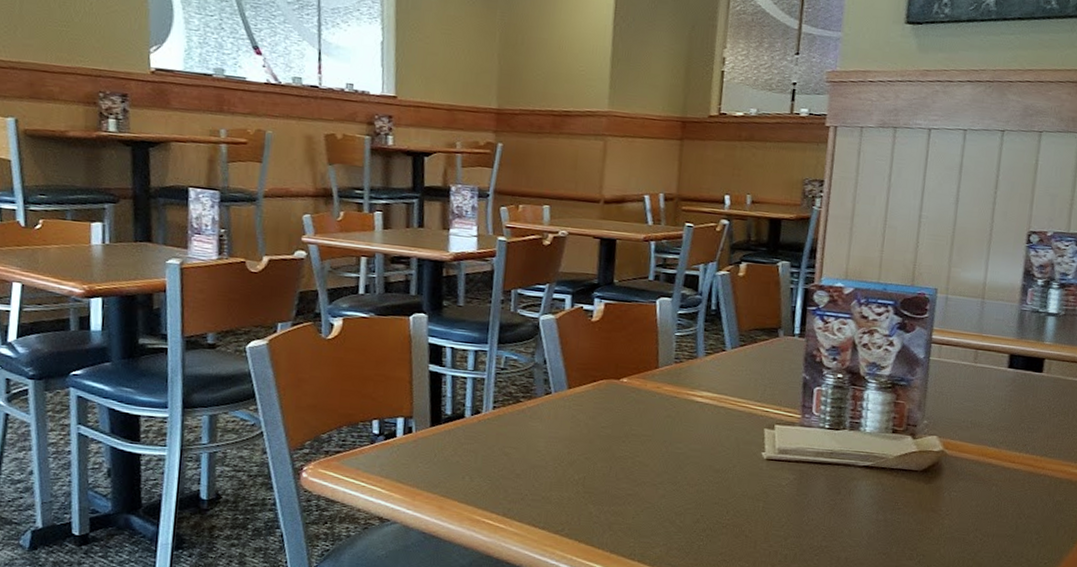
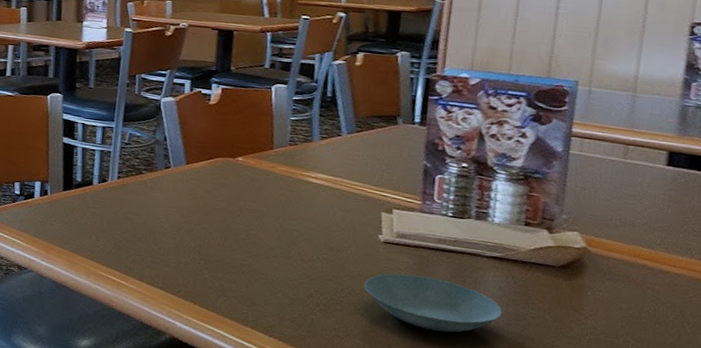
saucer: none [748,490,873,546] -> present [364,273,503,333]

